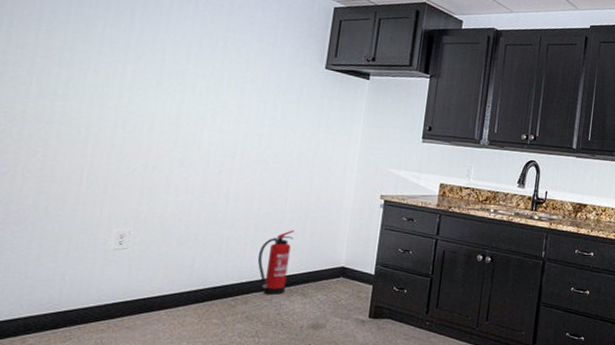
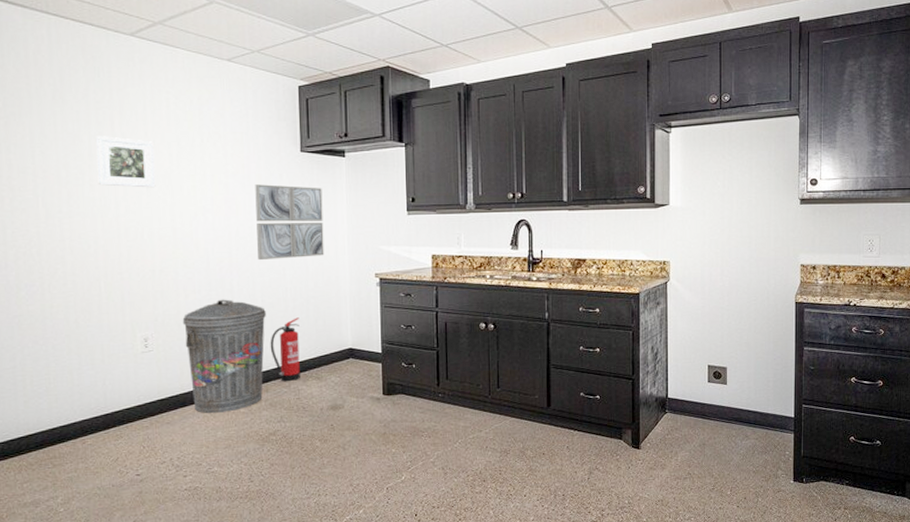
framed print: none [104,24,174,83] -> present [95,136,156,188]
trash can: none [162,203,260,322] -> present [182,299,266,414]
wall art: none [262,94,341,172] -> present [255,184,325,260]

